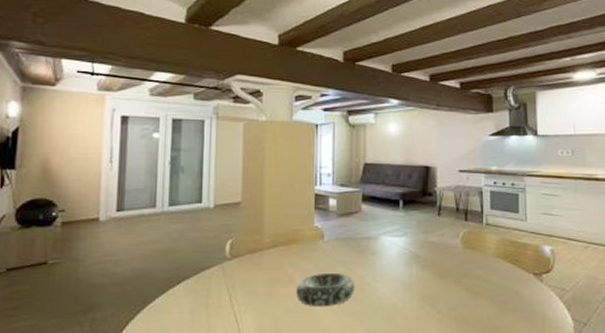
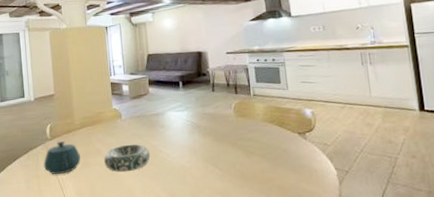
teapot: none [217,262,266,305] -> present [43,140,81,175]

